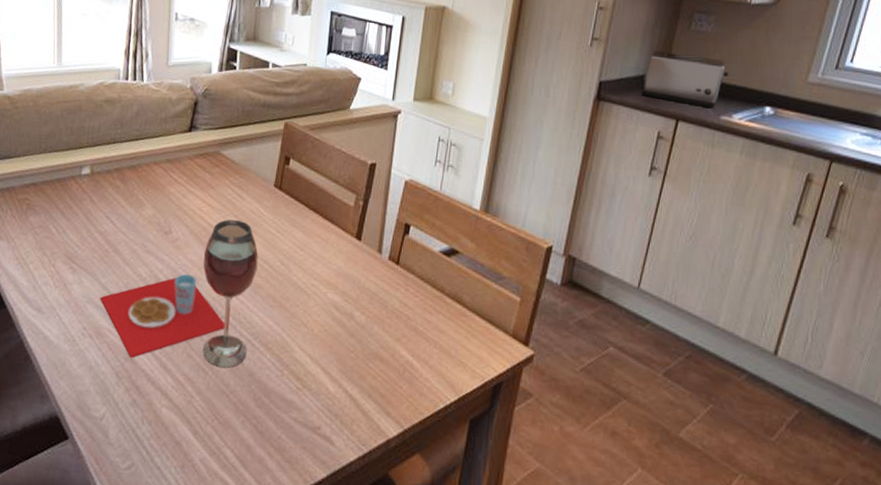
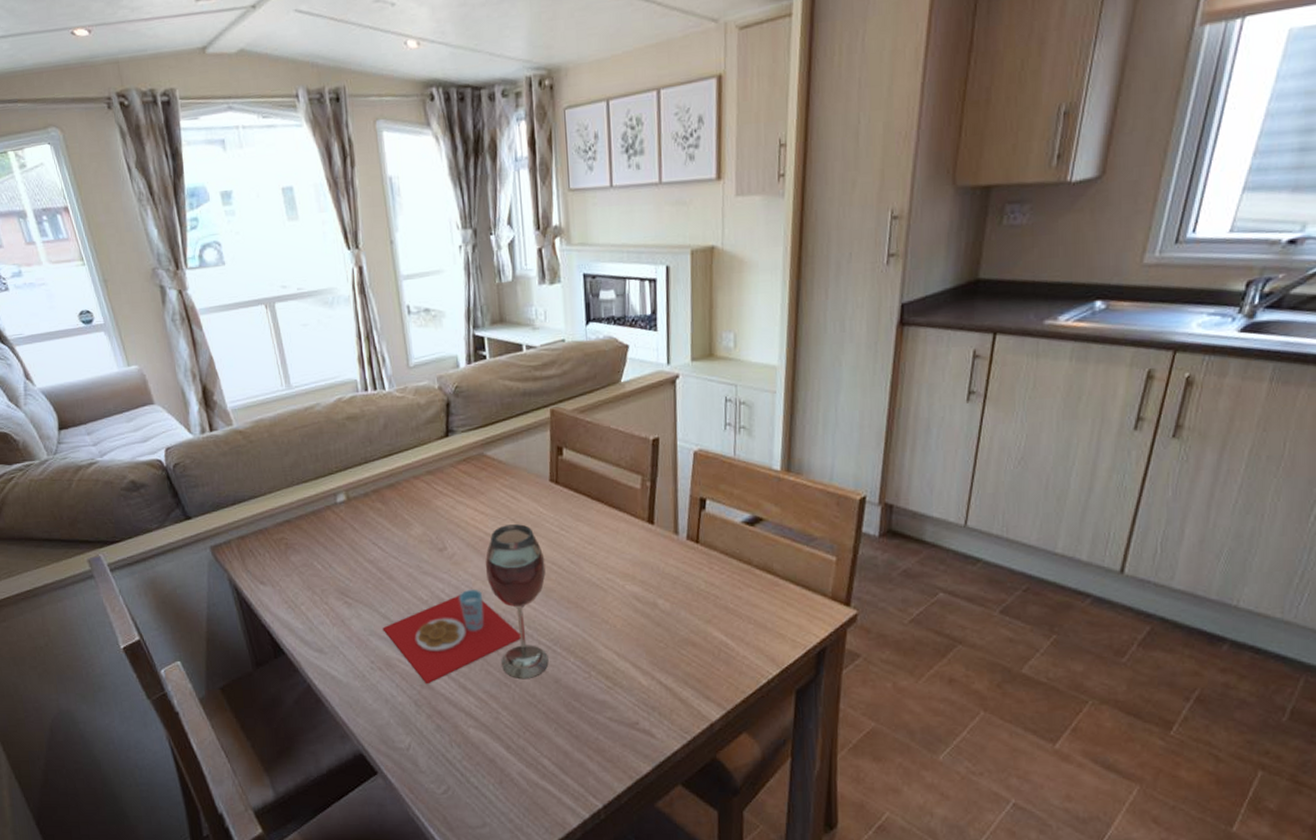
toaster: present [641,51,729,109] -> none [950,254,1050,315]

